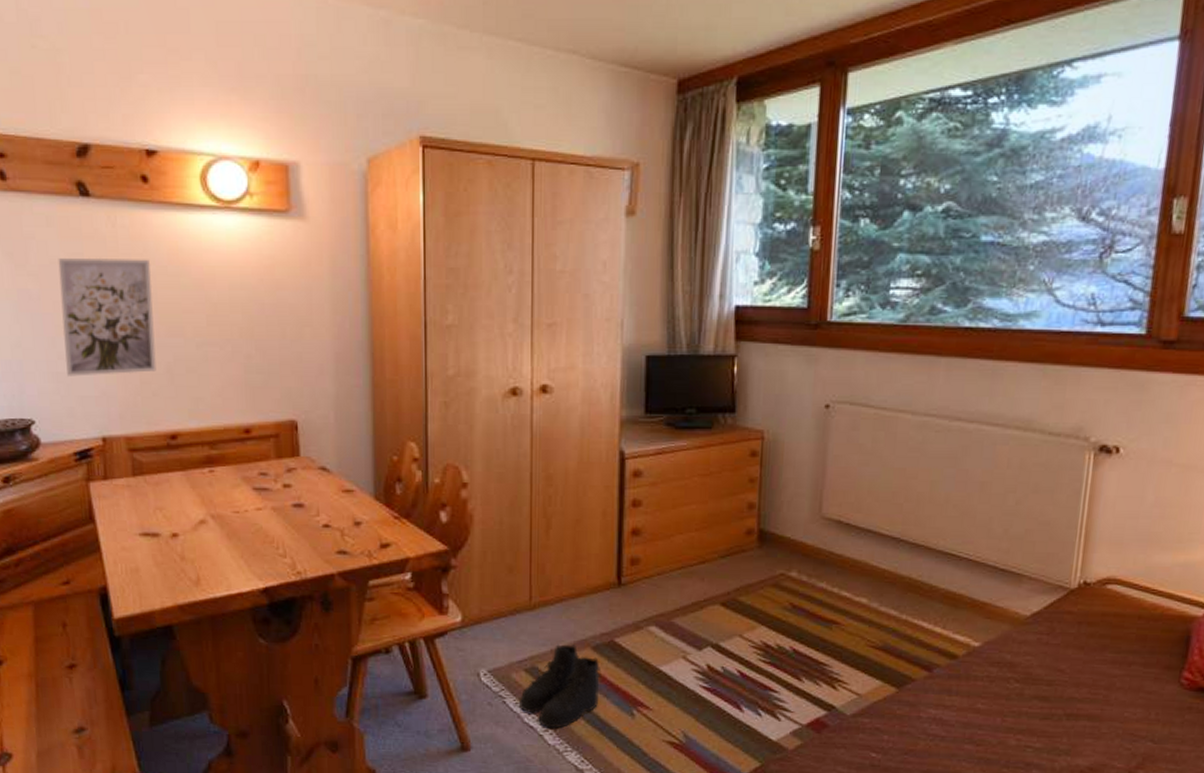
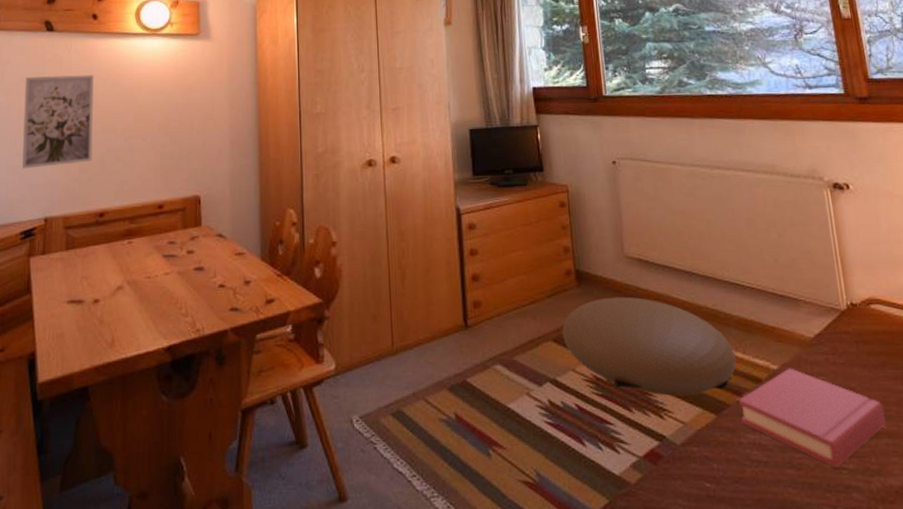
boots: present [518,644,601,729] -> none [388,387,458,473]
pouf: none [733,561,933,668] -> present [562,296,736,396]
hardback book: none [925,646,1093,746] -> present [738,368,886,468]

